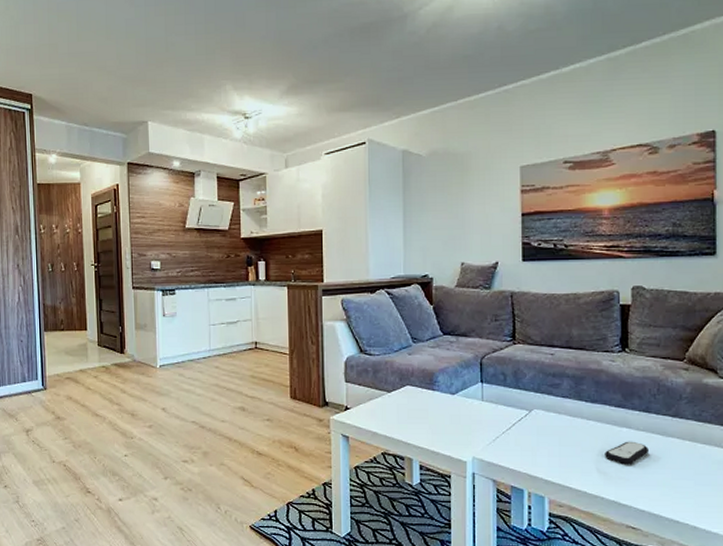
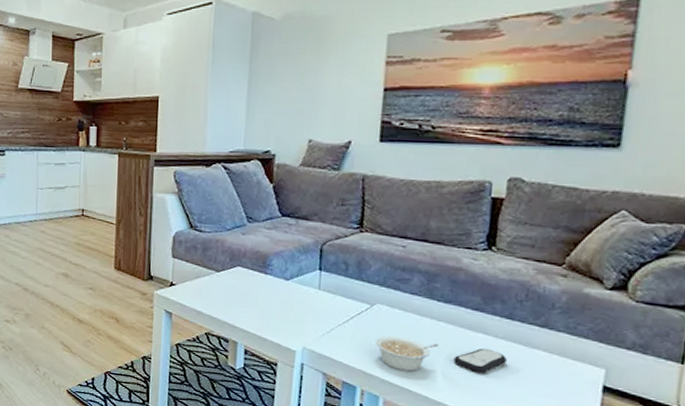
legume: none [537,439,591,471] -> present [376,336,439,372]

